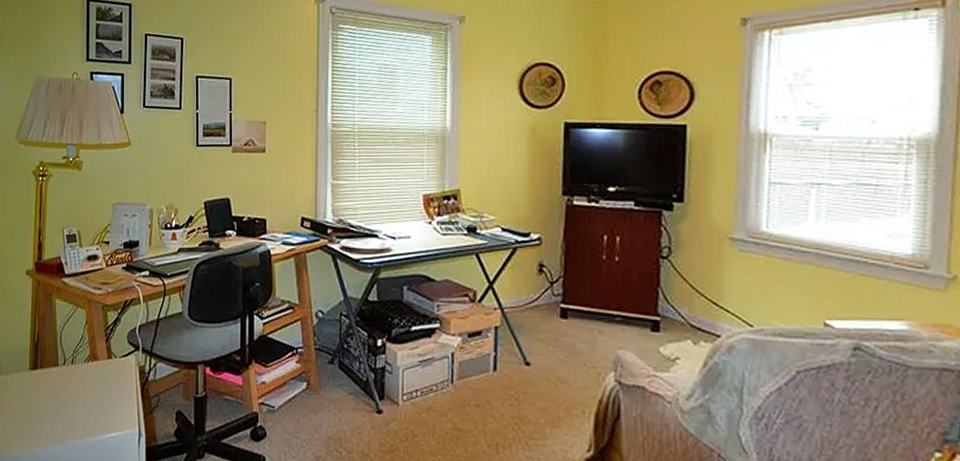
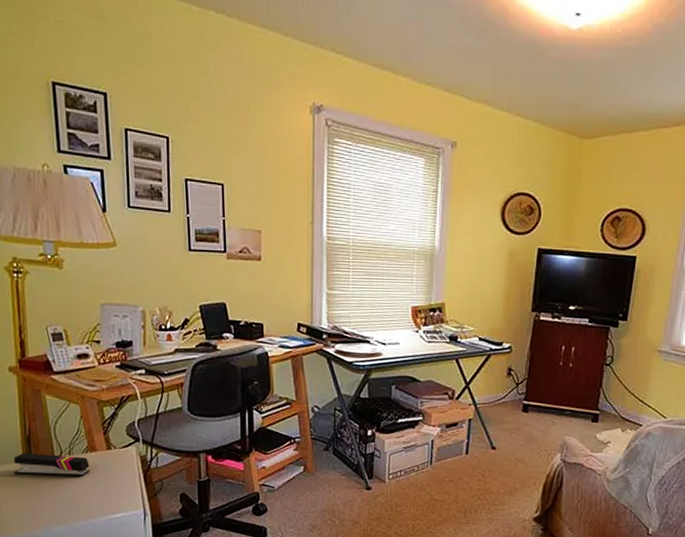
stapler: none [20,361,90,389] -> present [14,453,90,477]

